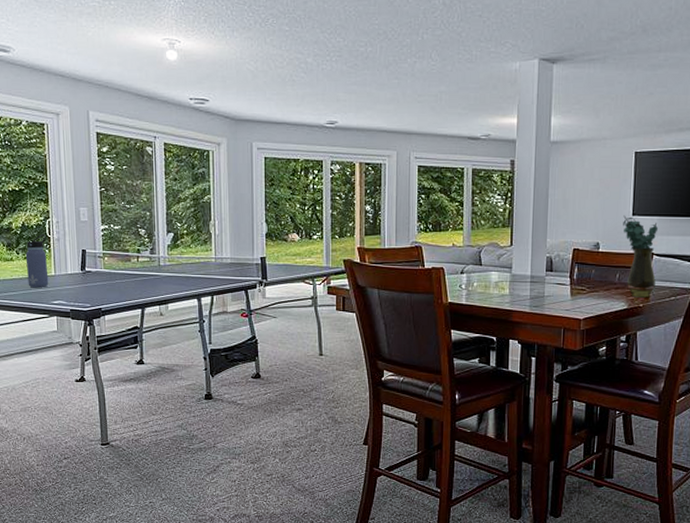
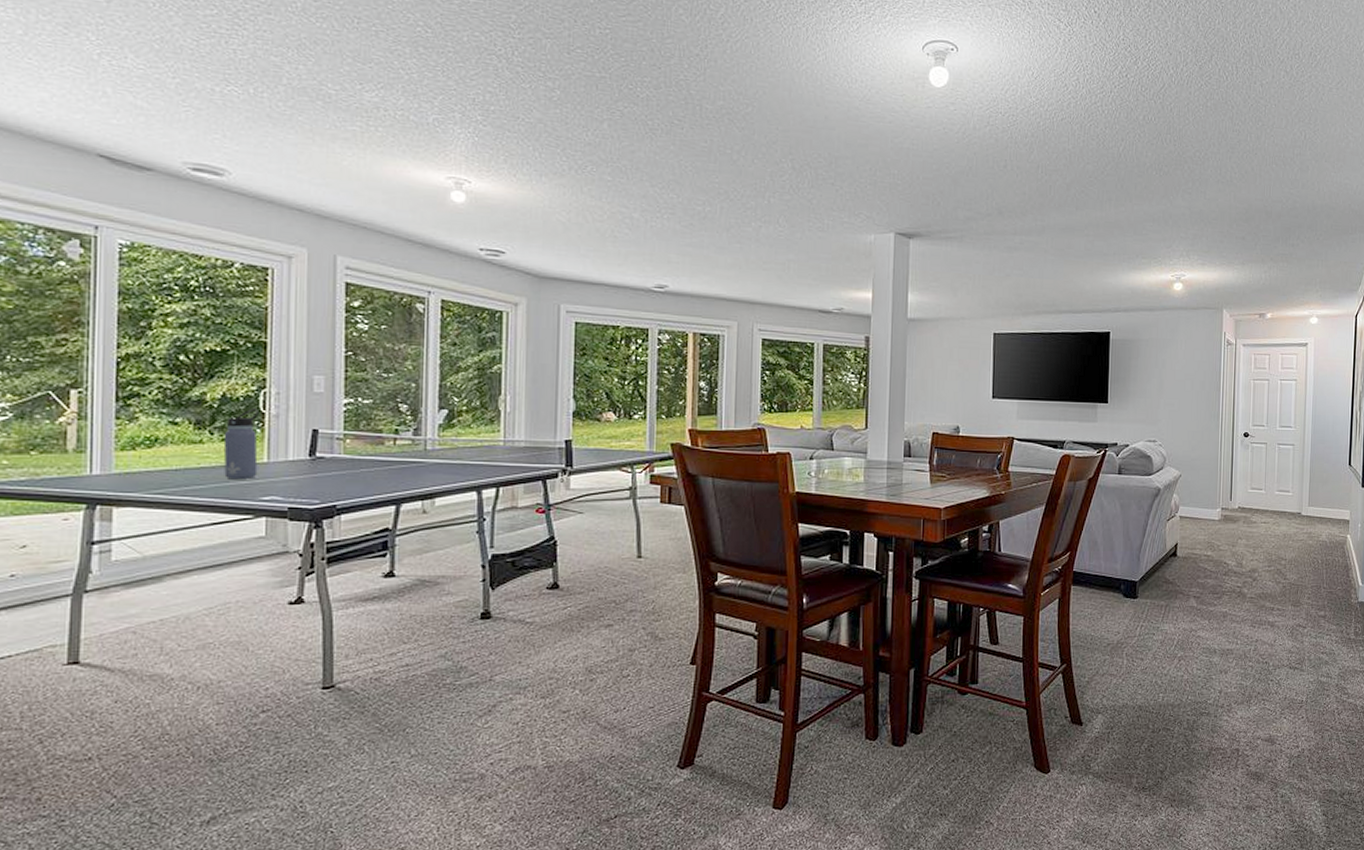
vase: present [623,215,658,298] -> none [983,398,1018,484]

